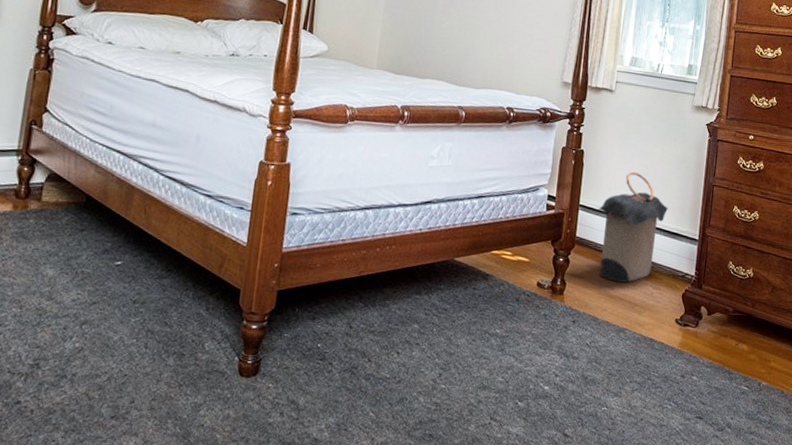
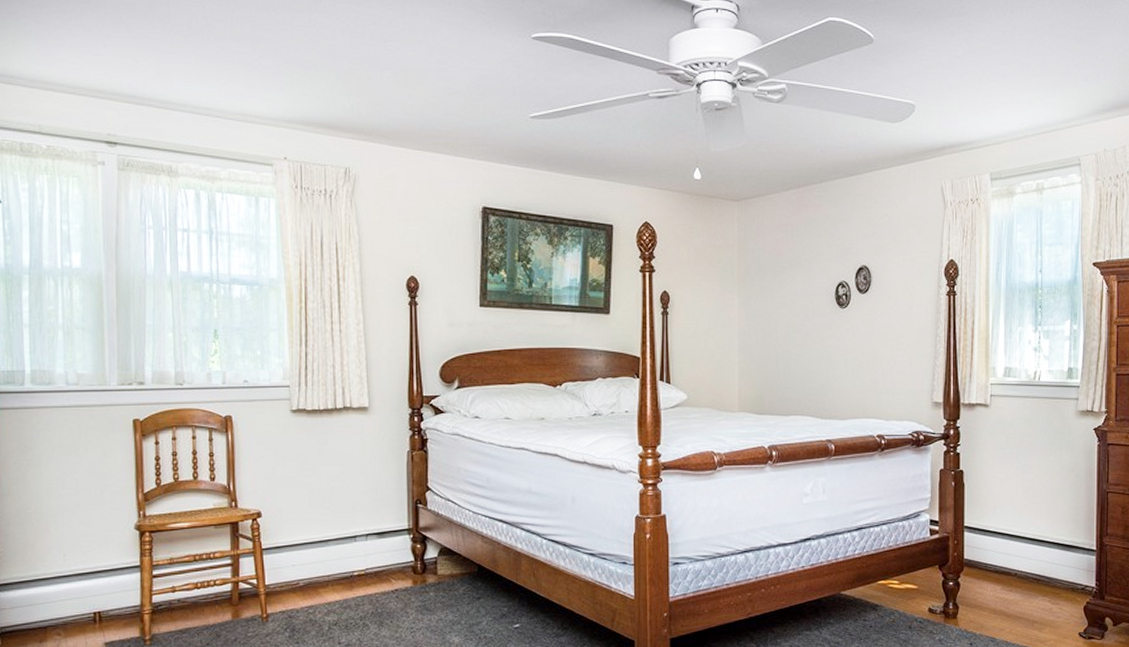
laundry hamper: present [597,171,669,283] -> none [983,487,1061,601]

